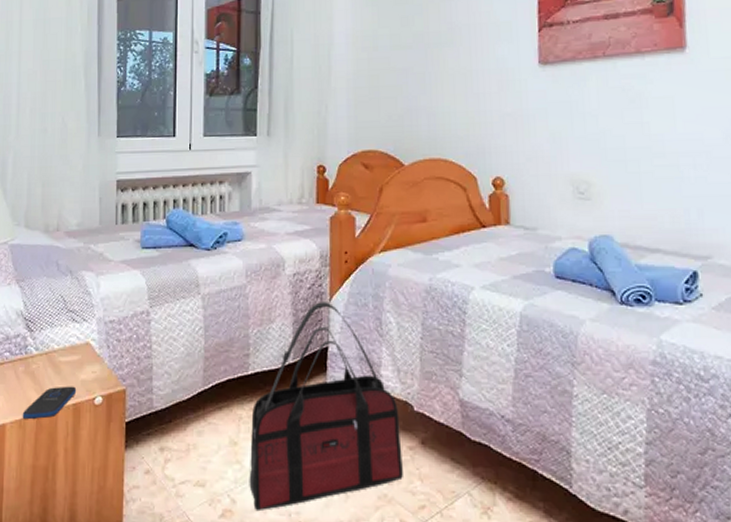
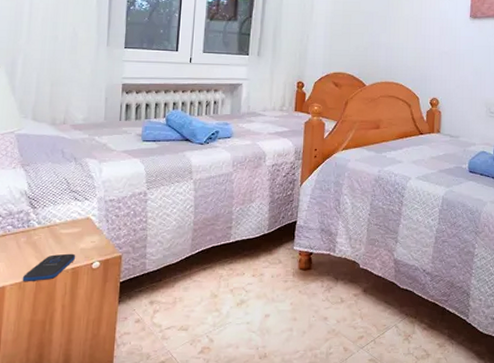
duffel bag: present [249,302,403,512] -> none [225,187,349,347]

